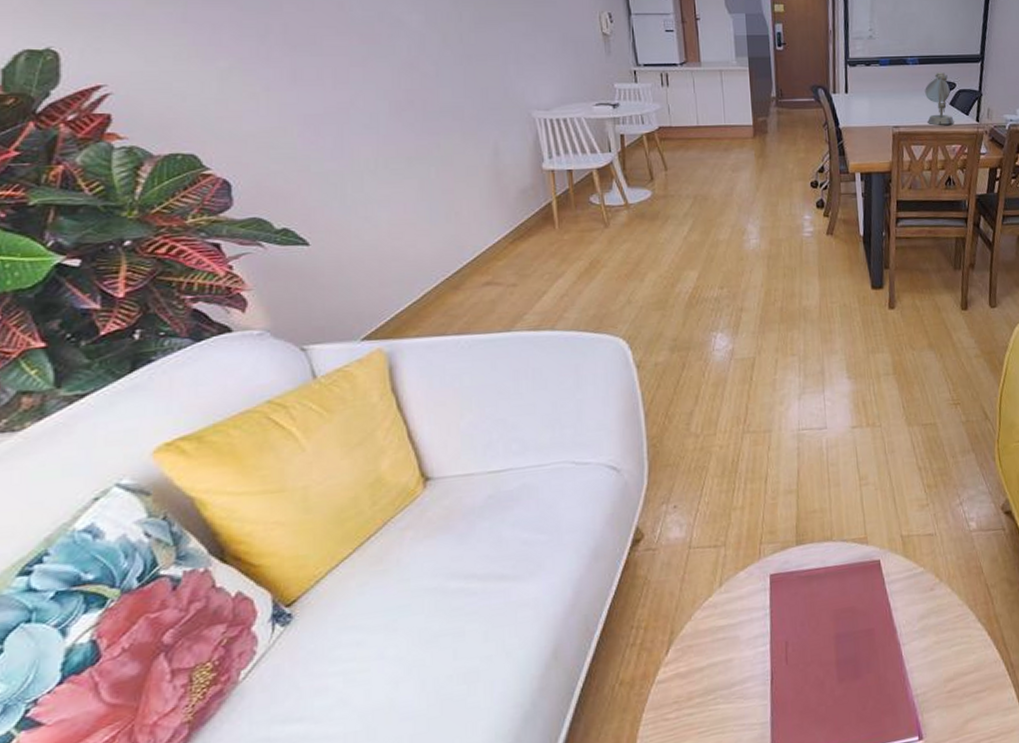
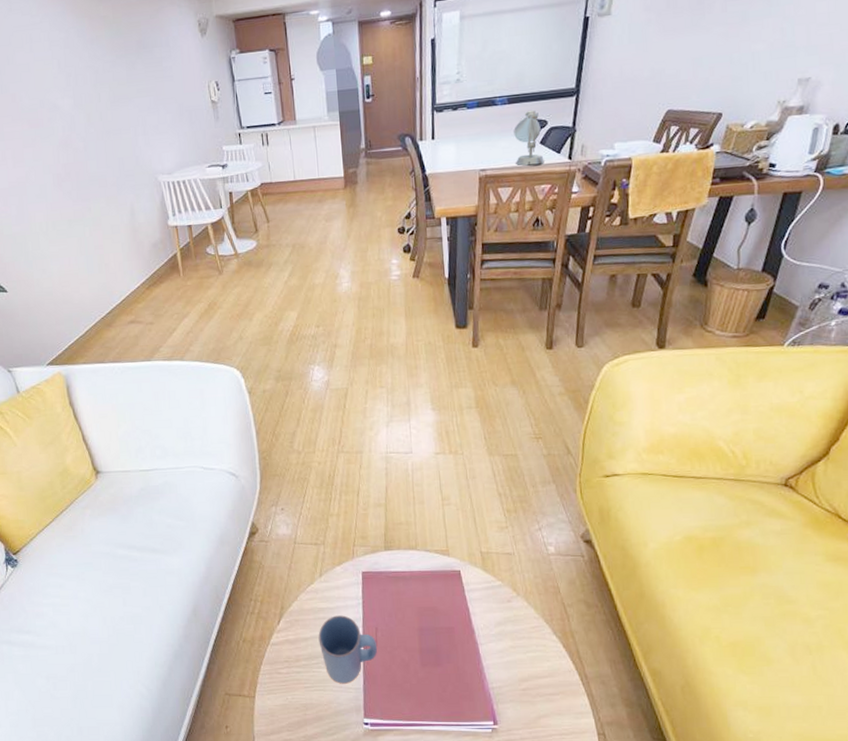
mug: none [716,631,788,721] -> present [318,615,378,684]

